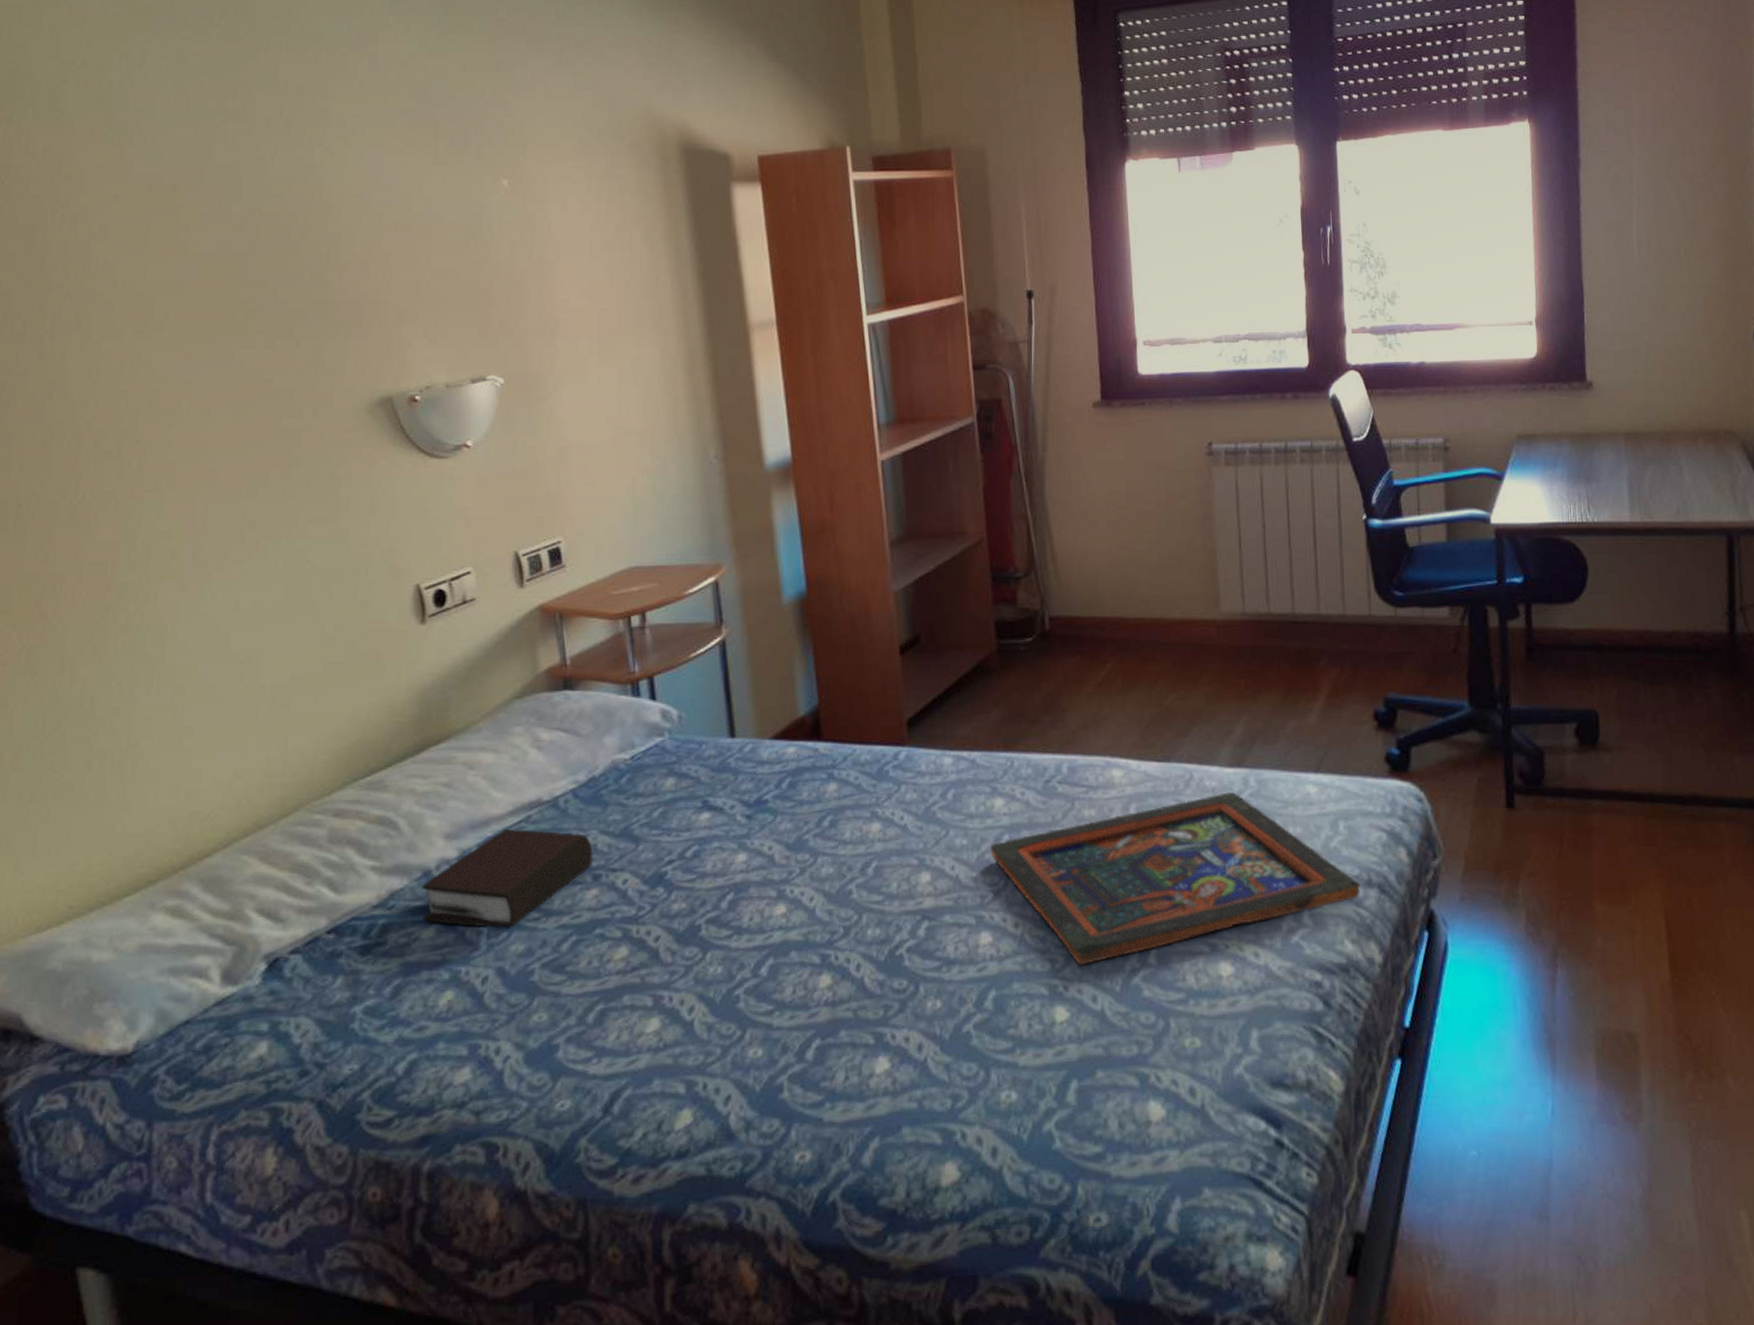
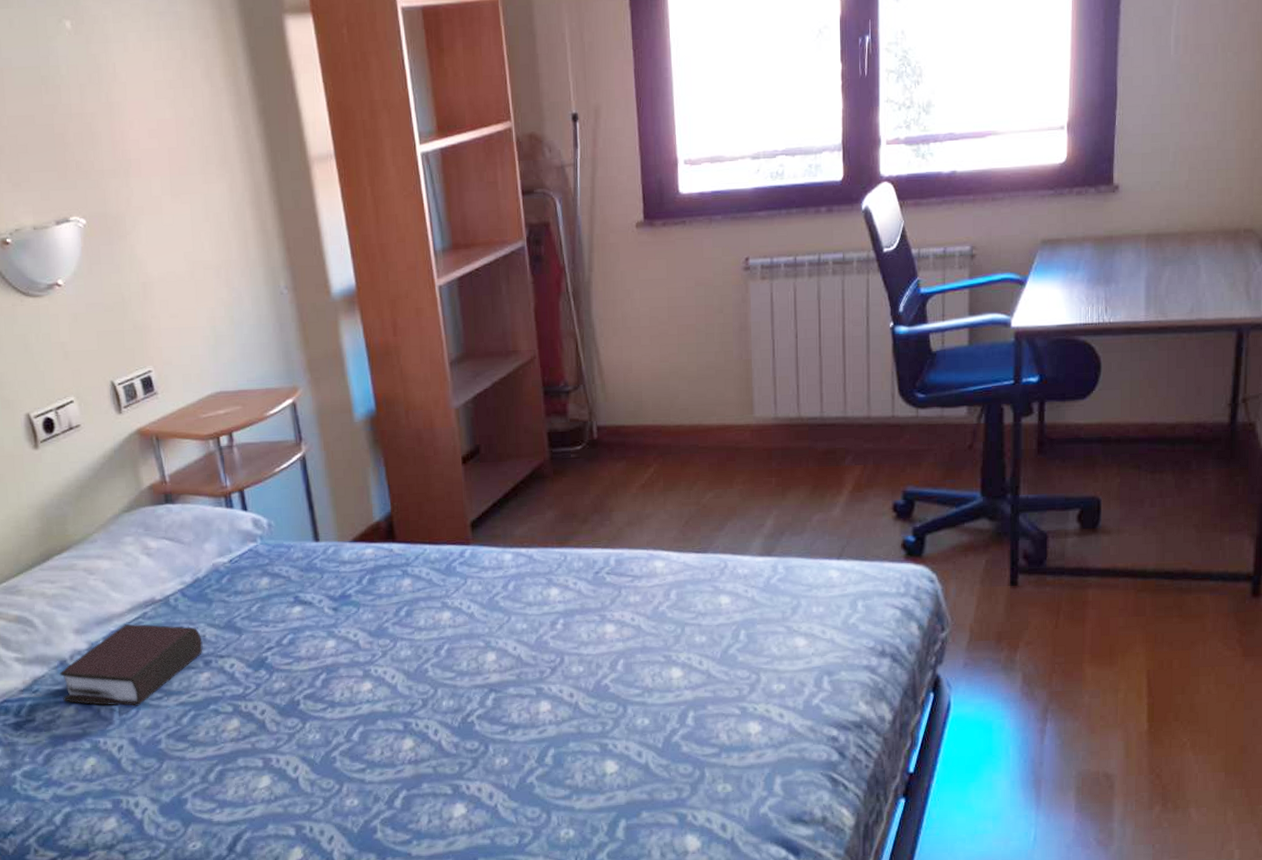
religious icon: present [989,792,1360,965] -> none [546,578,875,727]

